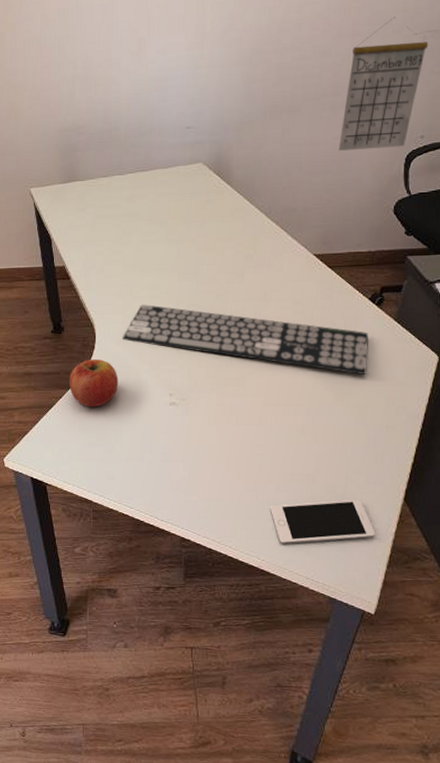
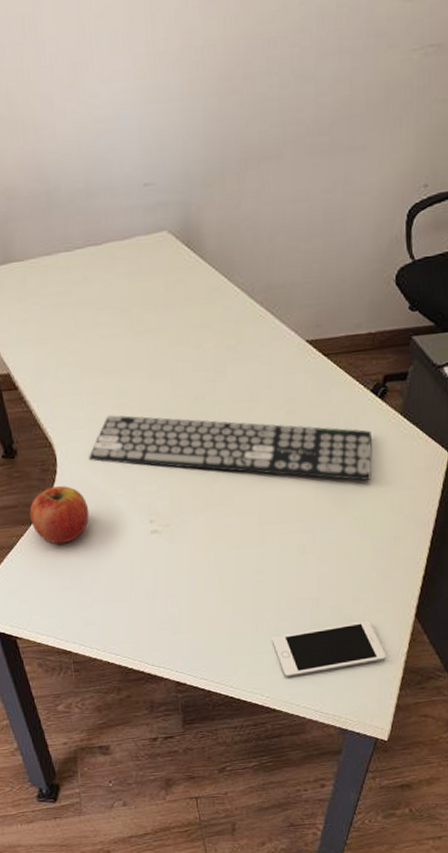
calendar: present [338,16,429,151] -> none [329,26,431,208]

